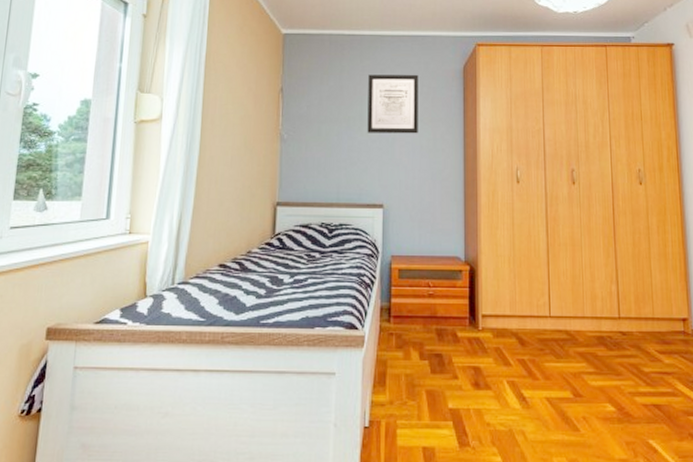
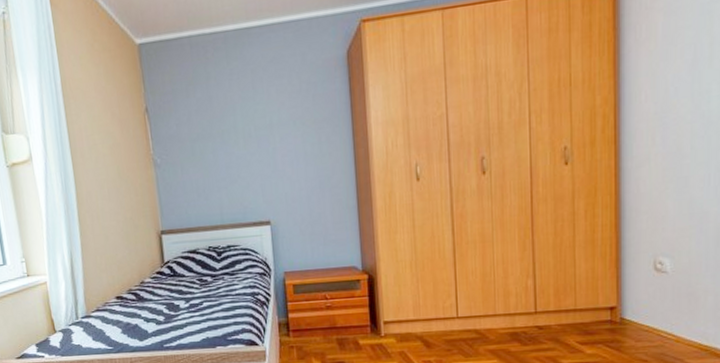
wall art: present [367,74,419,134] -> none [238,70,301,146]

